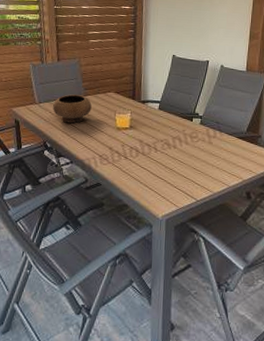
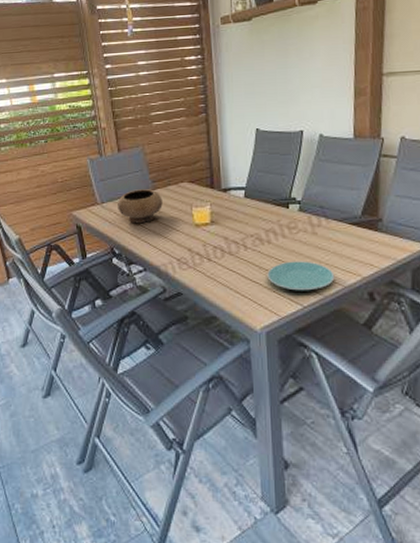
plate: none [171,163,223,188] -> present [267,261,335,291]

